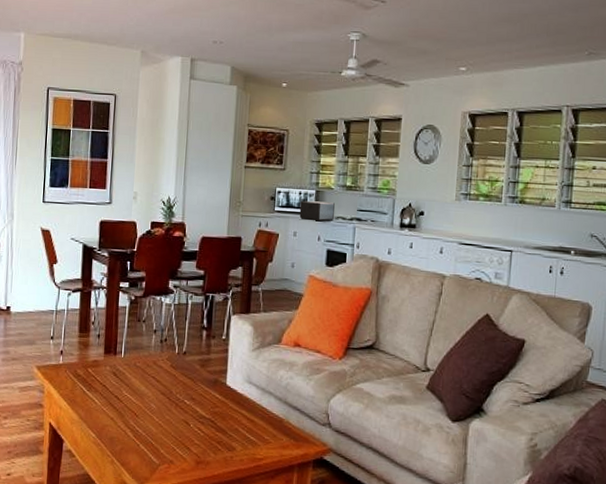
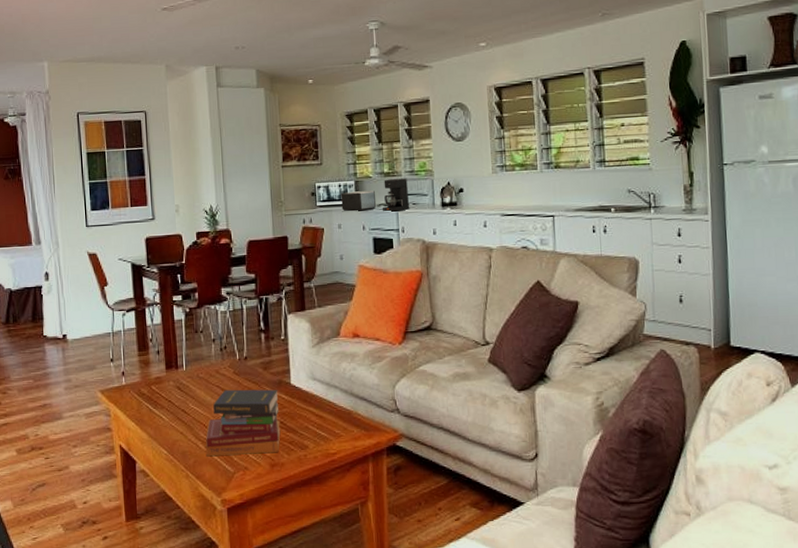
books: none [133,382,213,450] -> present [205,389,281,457]
coffee maker: none [339,193,369,227] -> present [382,178,410,212]

